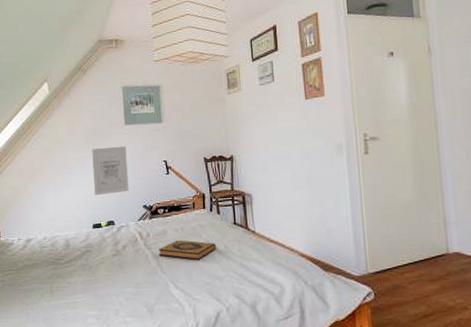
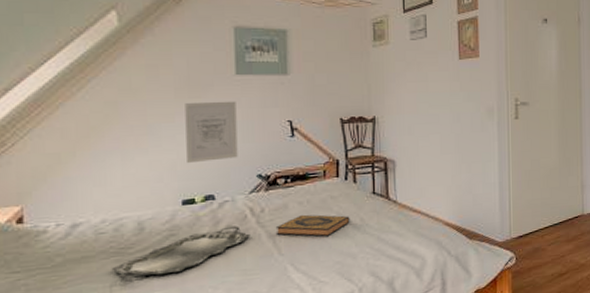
serving tray: none [51,246,140,283] -> present [113,225,250,279]

